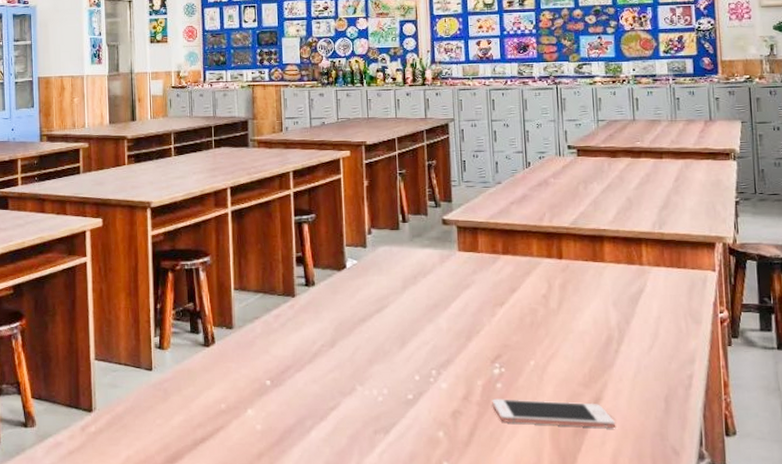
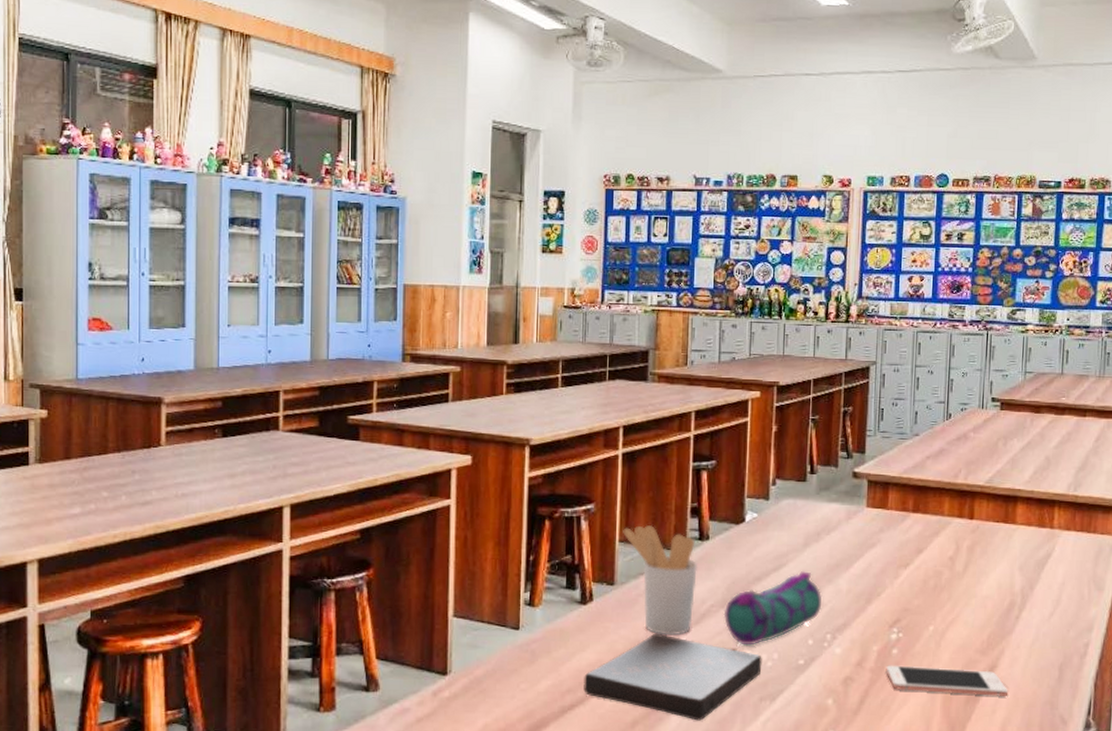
book: none [212,371,374,453] -> present [583,633,762,721]
utensil holder: none [237,274,307,373] -> present [623,525,698,634]
pencil case: none [333,311,425,382] -> present [723,570,823,646]

